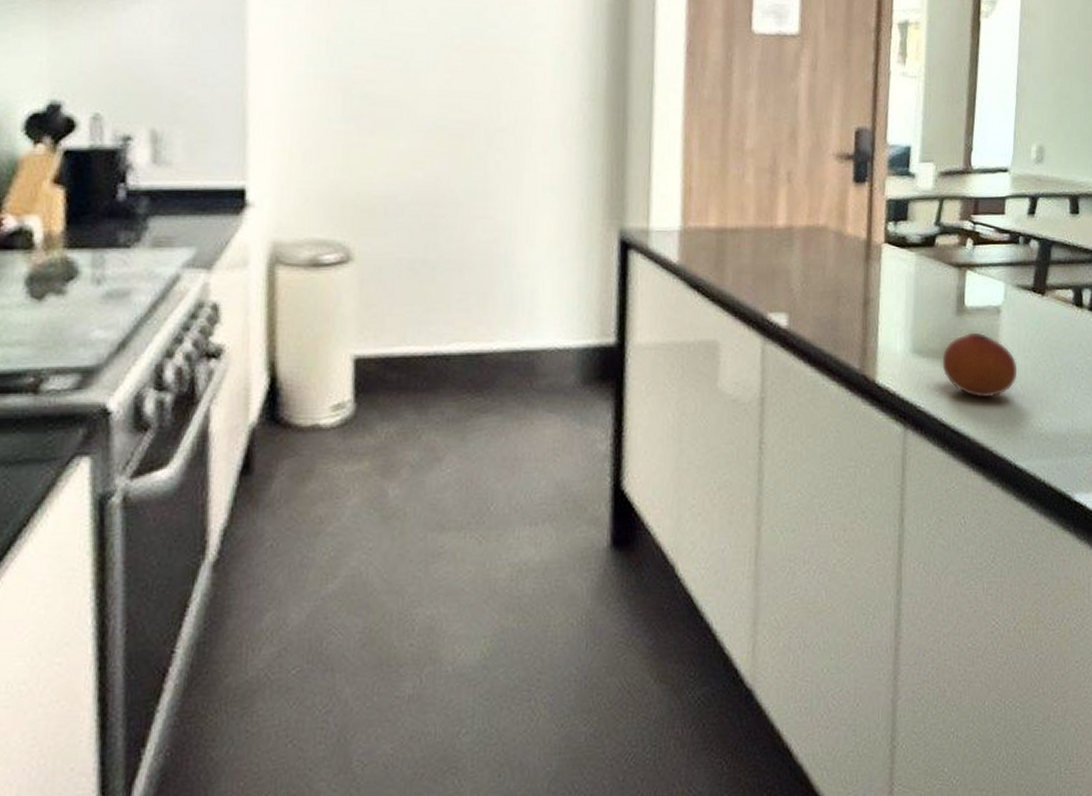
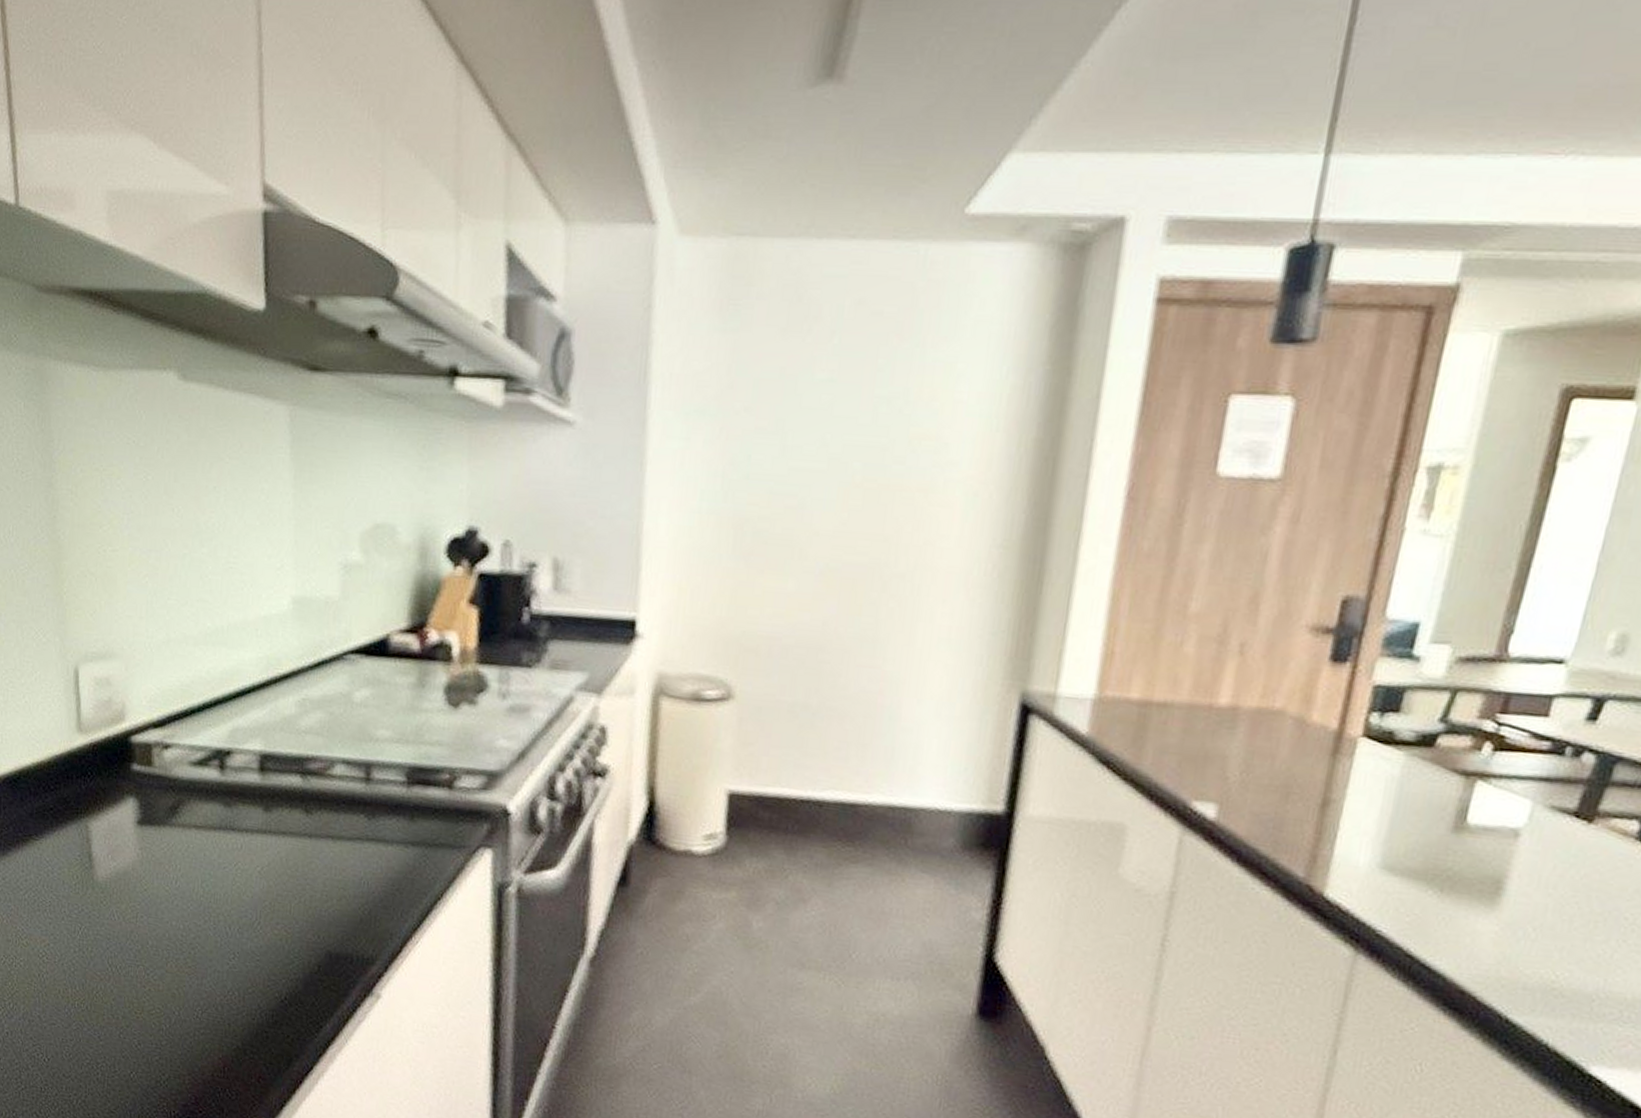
fruit: present [942,332,1018,398] -> none [1419,854,1534,936]

